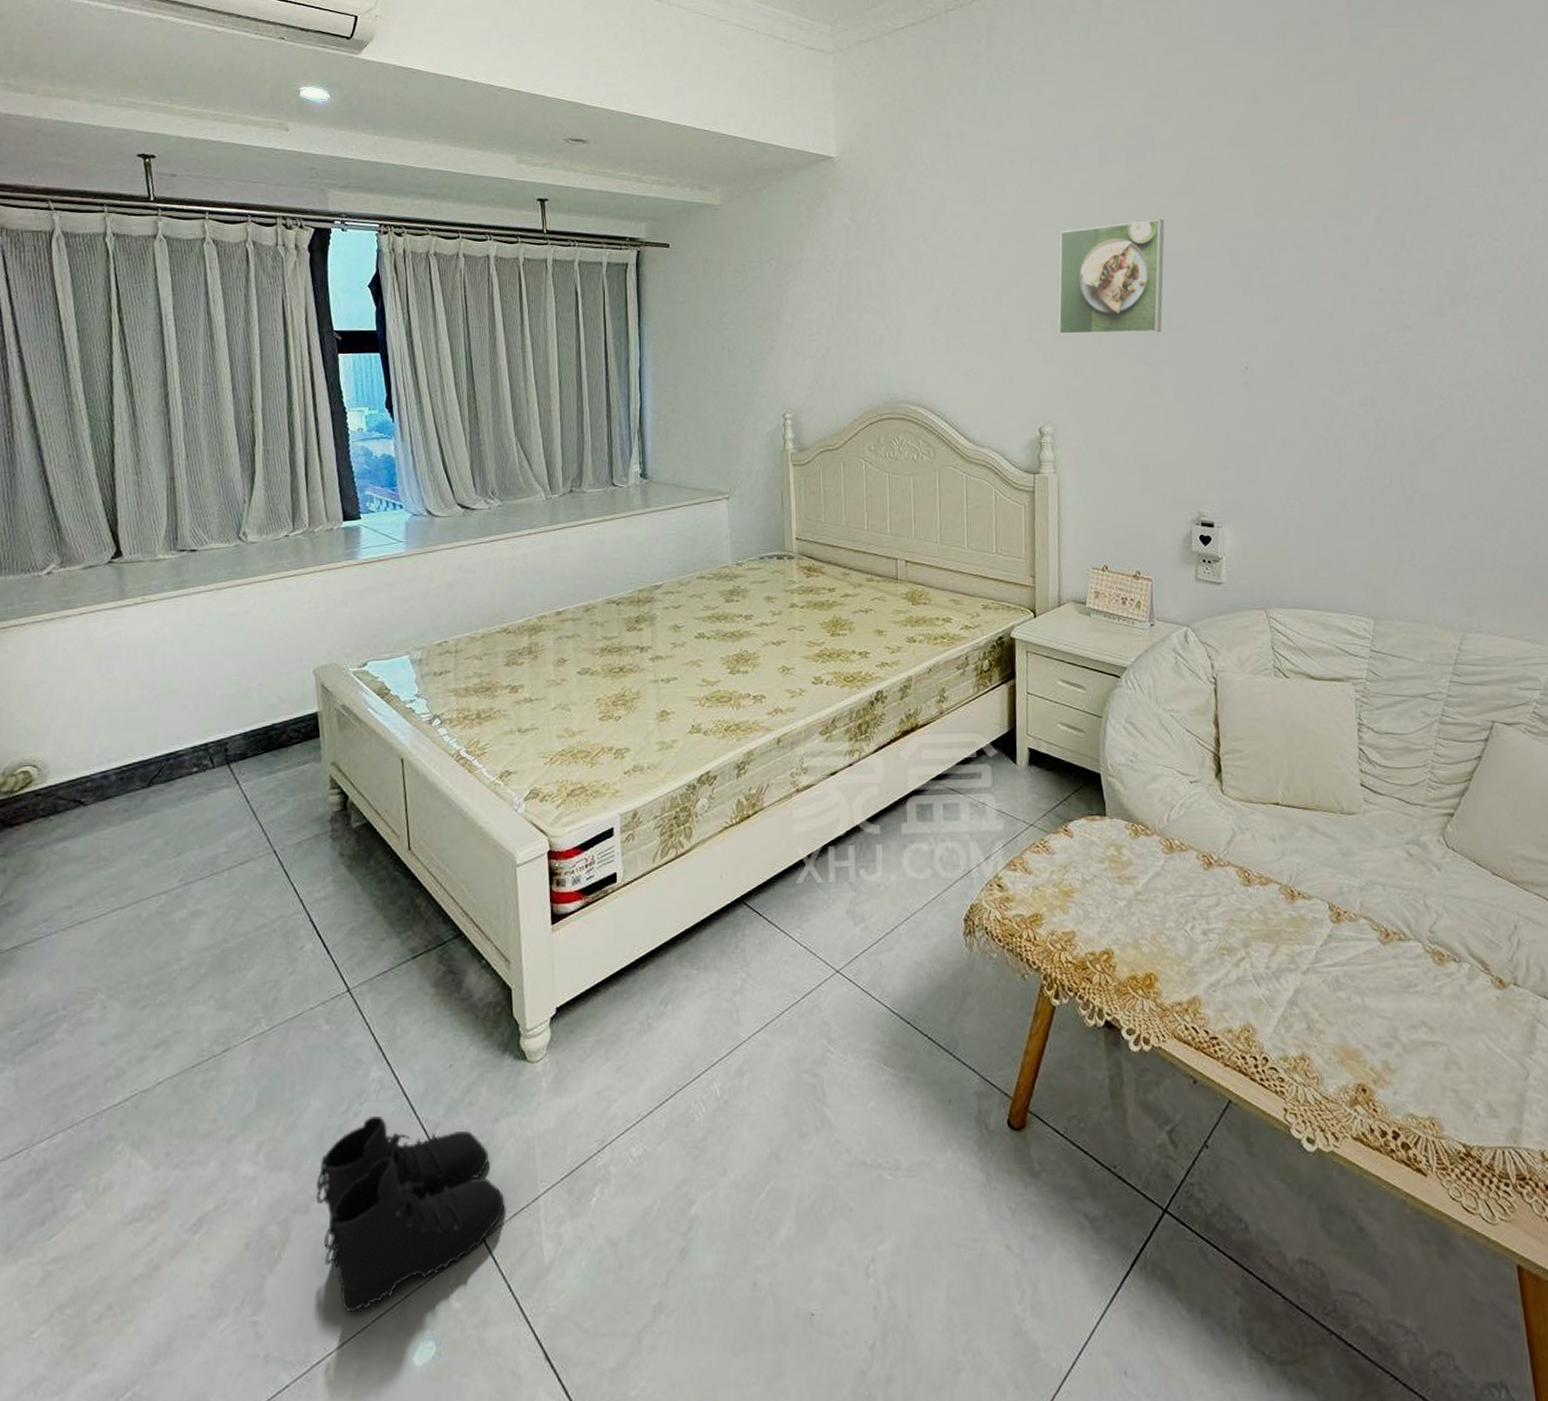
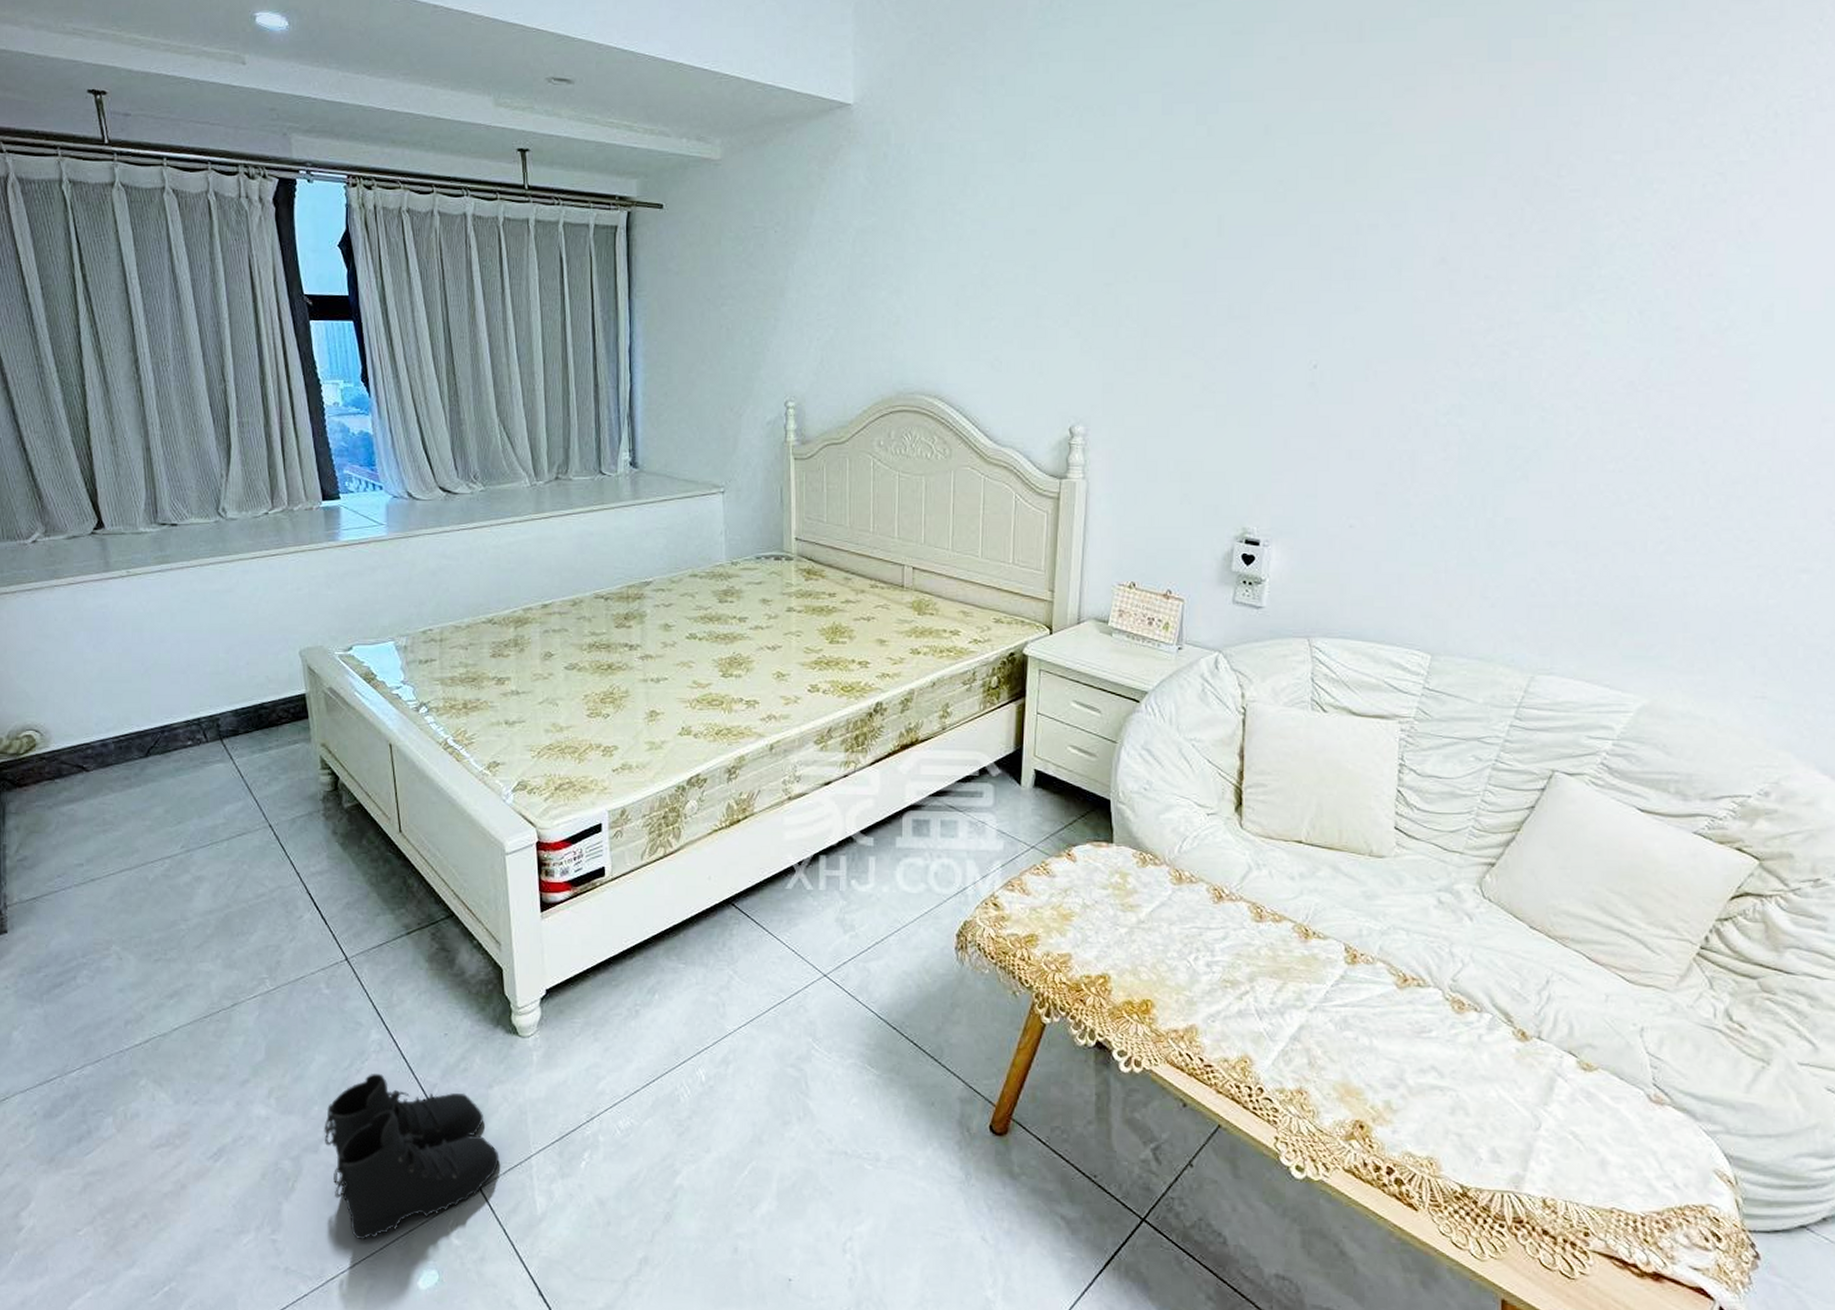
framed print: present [1058,218,1165,335] -> none [1099,185,1235,323]

